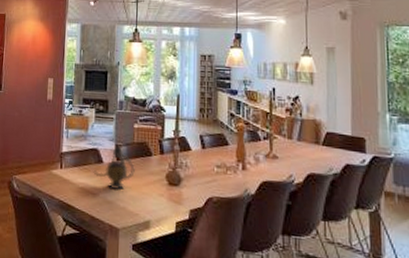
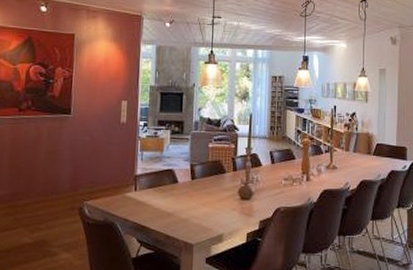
teapot: present [93,146,135,191] -> none [168,165,209,208]

